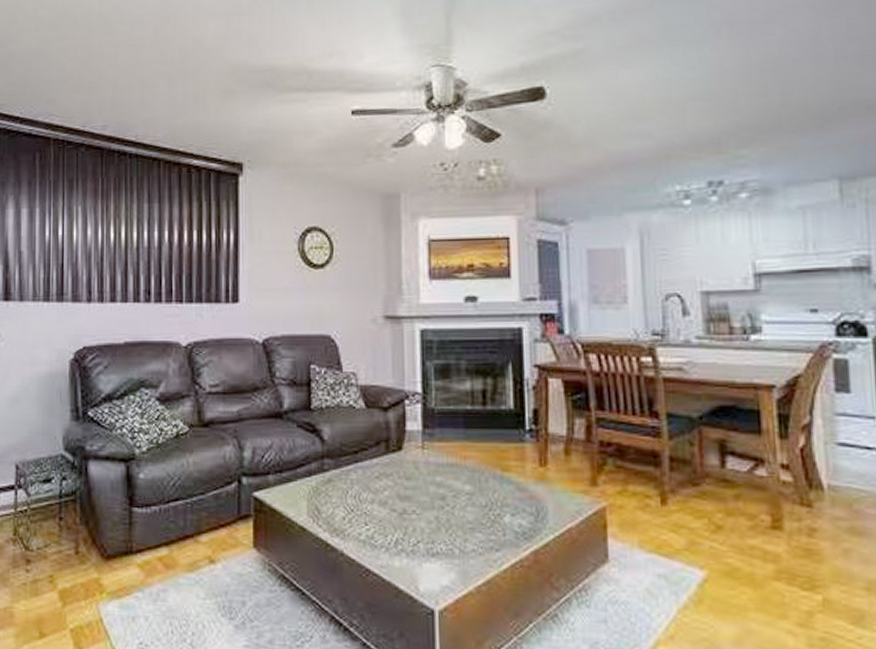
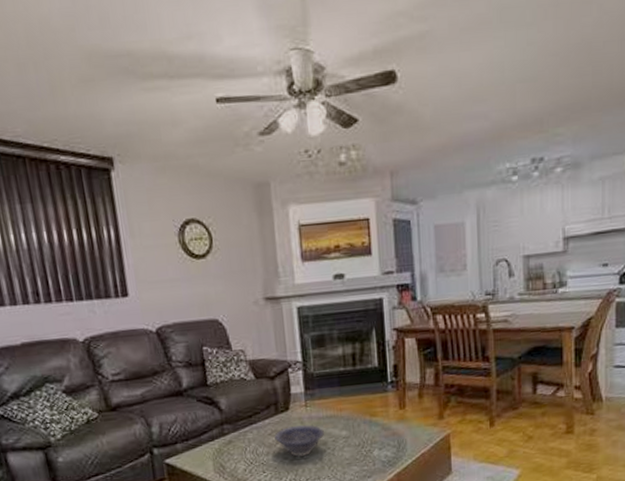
decorative bowl: none [382,470,443,511] -> present [274,424,324,457]

